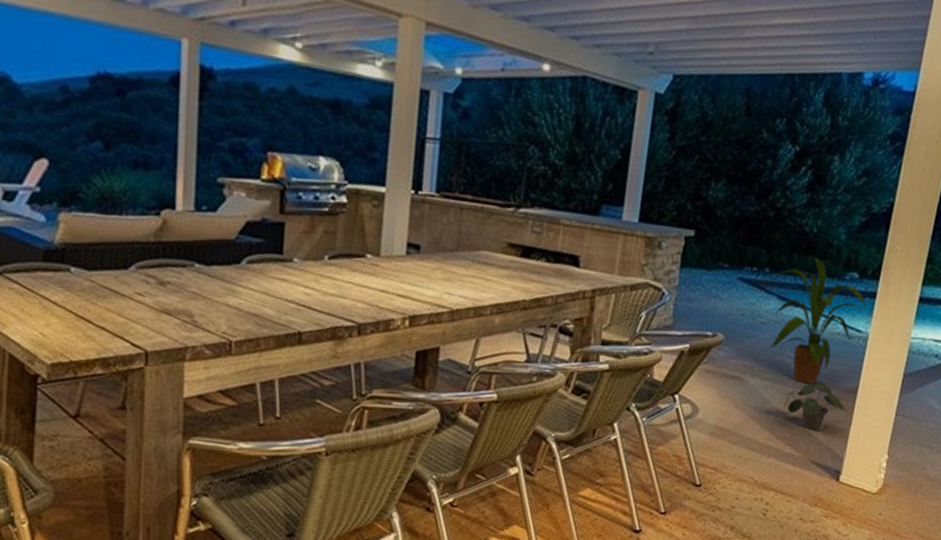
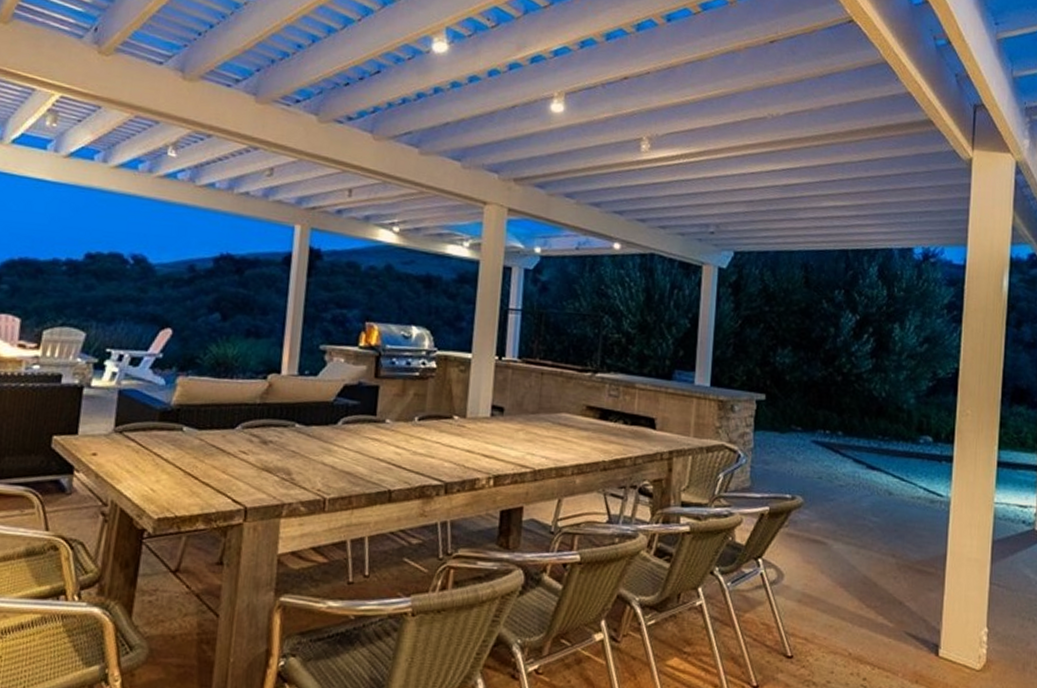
house plant: present [770,257,867,385] -> none [848,420,945,551]
potted plant: present [784,383,847,431] -> none [871,548,938,600]

